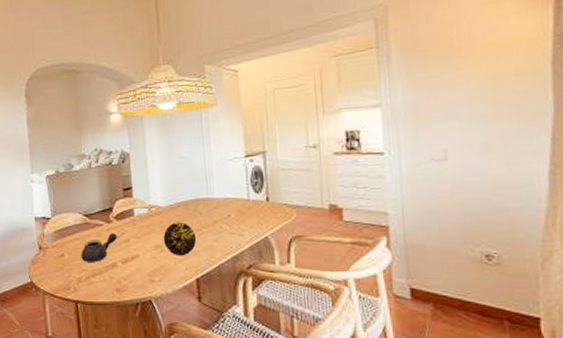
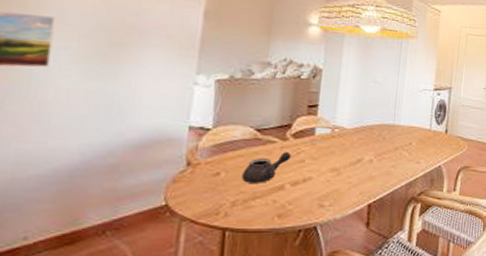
decorative orb: present [163,222,197,256] -> none [341,145,376,181]

